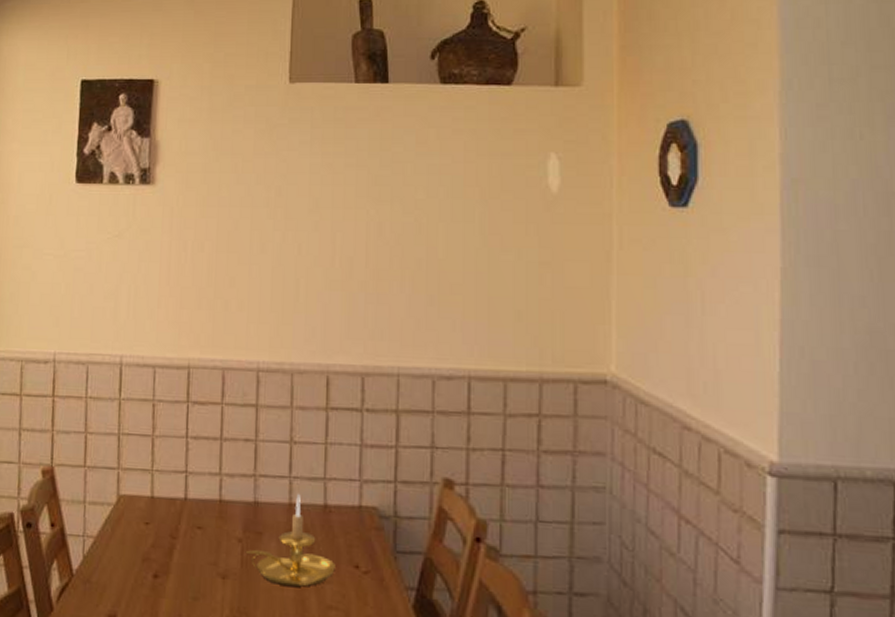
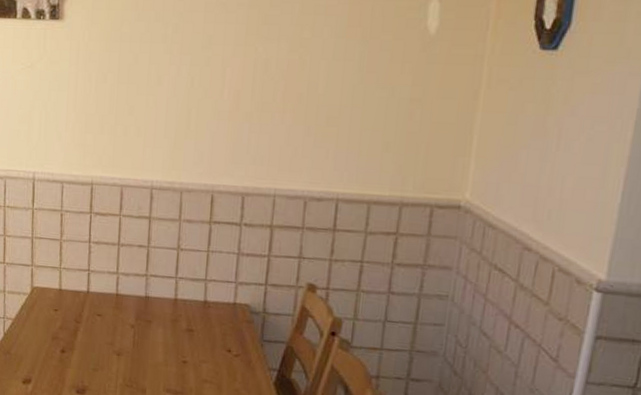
candle holder: present [245,494,335,587] -> none [137,292,211,365]

